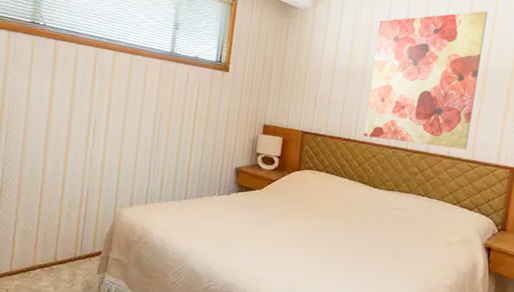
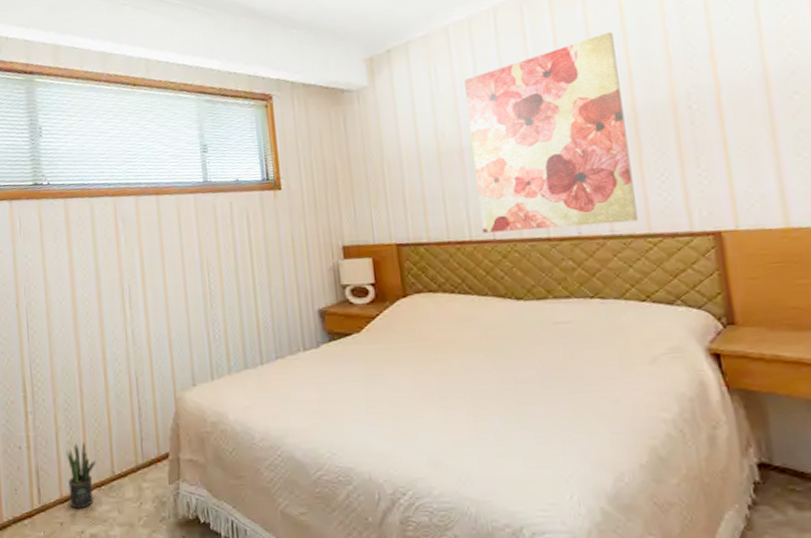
potted plant: none [17,232,44,282] -> present [65,441,97,509]

